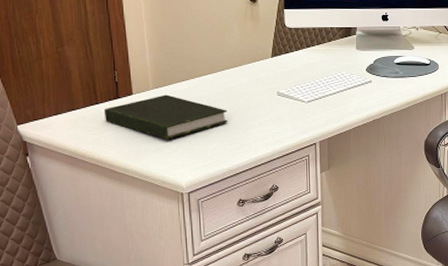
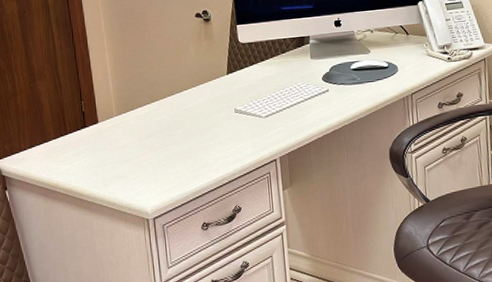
book: present [104,94,228,140] -> none [73,120,188,166]

